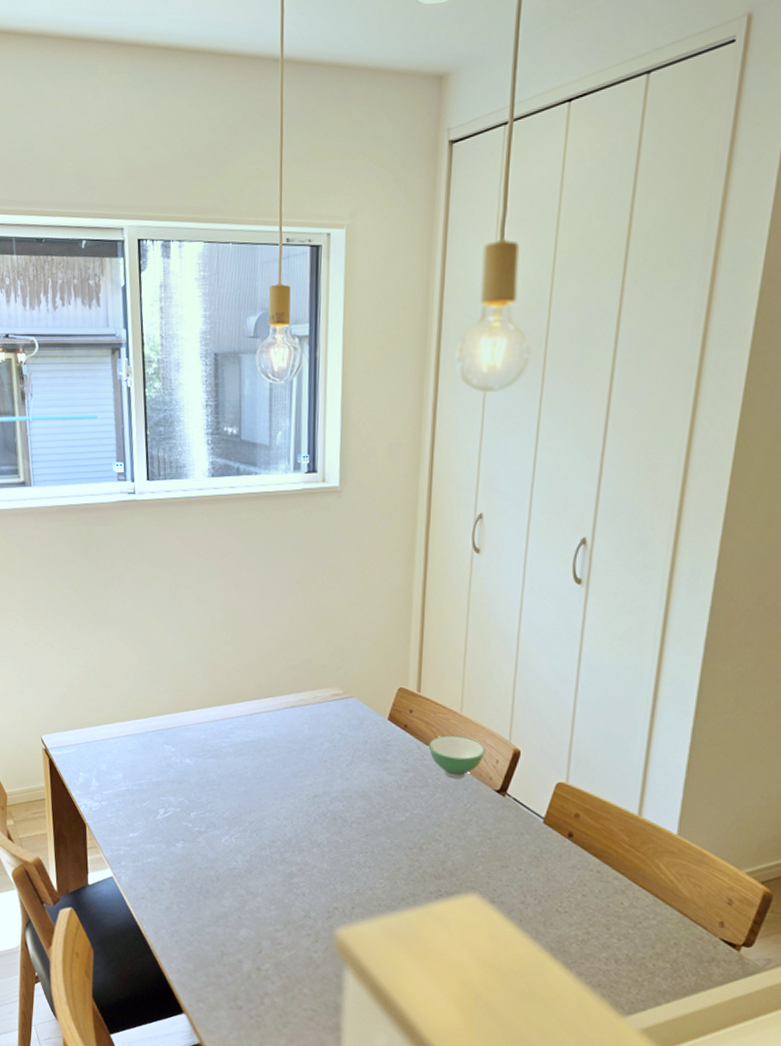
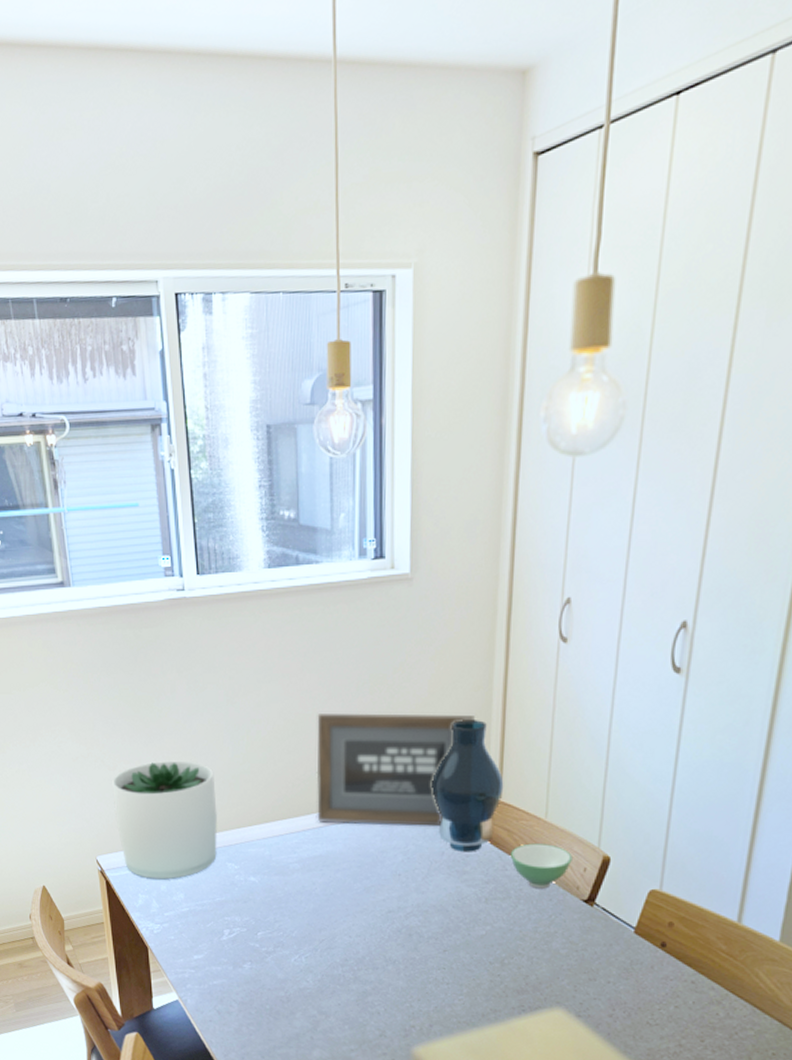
planter: none [59,647,157,759] -> present [111,760,217,880]
picture frame: none [250,608,396,716] -> present [316,712,475,825]
vase: none [356,619,423,742] -> present [432,720,504,852]

